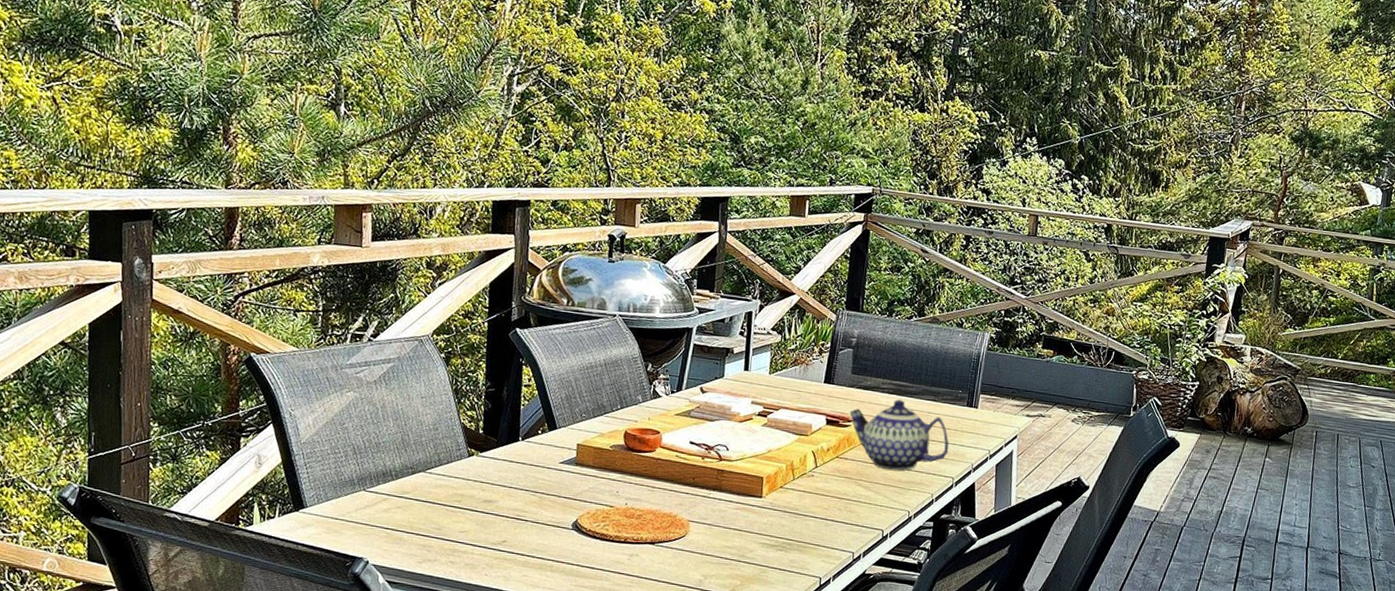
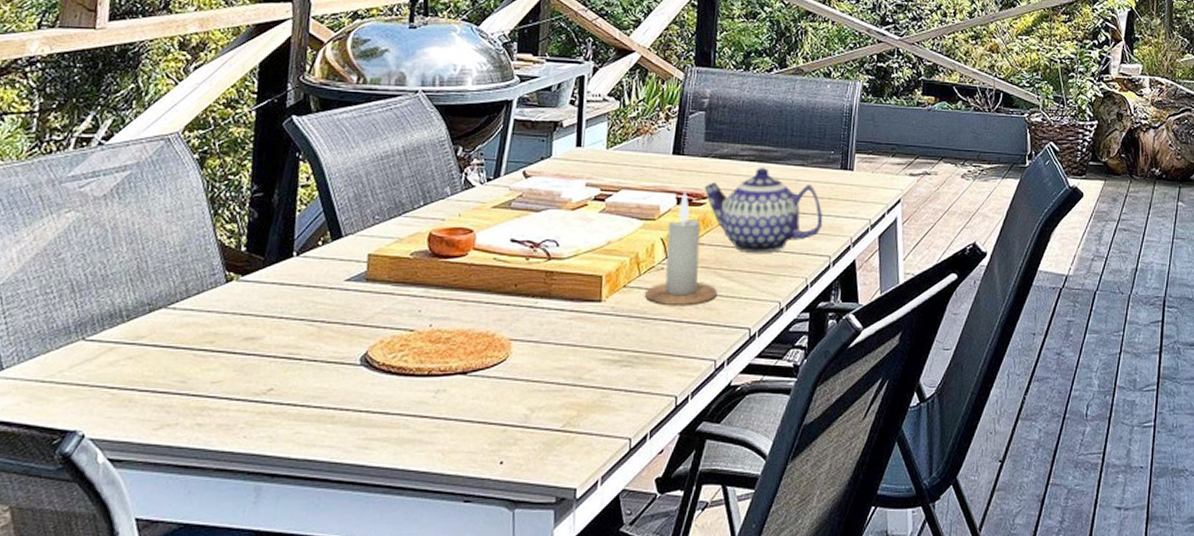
candle: none [797,415,858,507] -> present [644,192,718,305]

